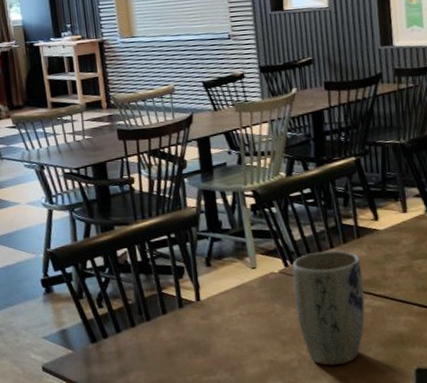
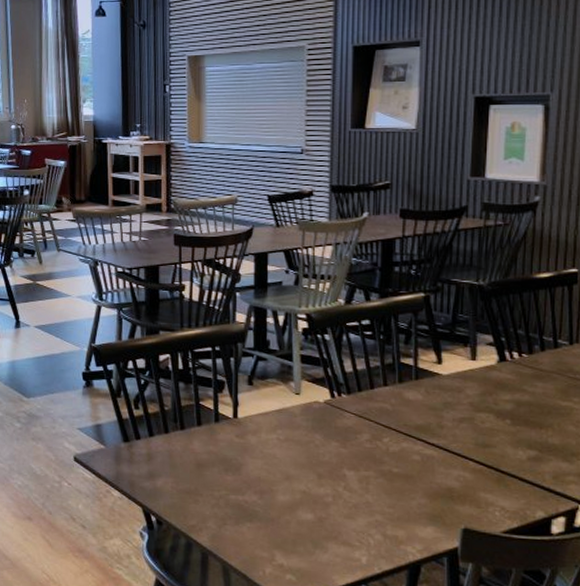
plant pot: present [292,250,365,366] -> none [337,388,416,510]

